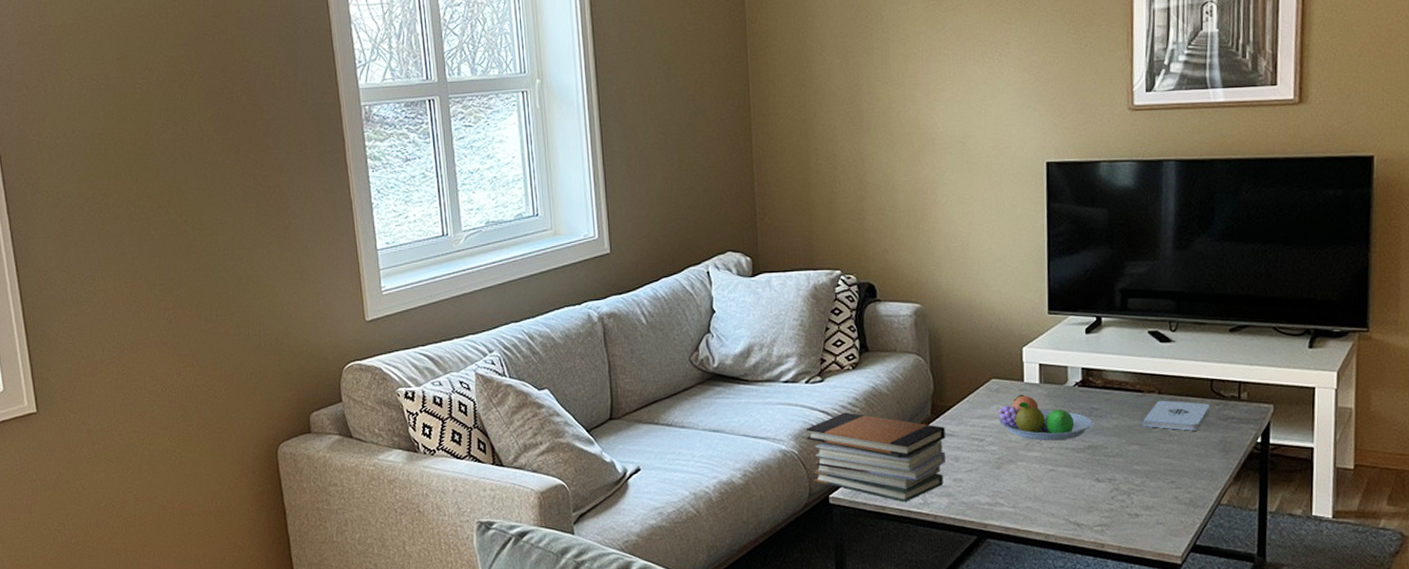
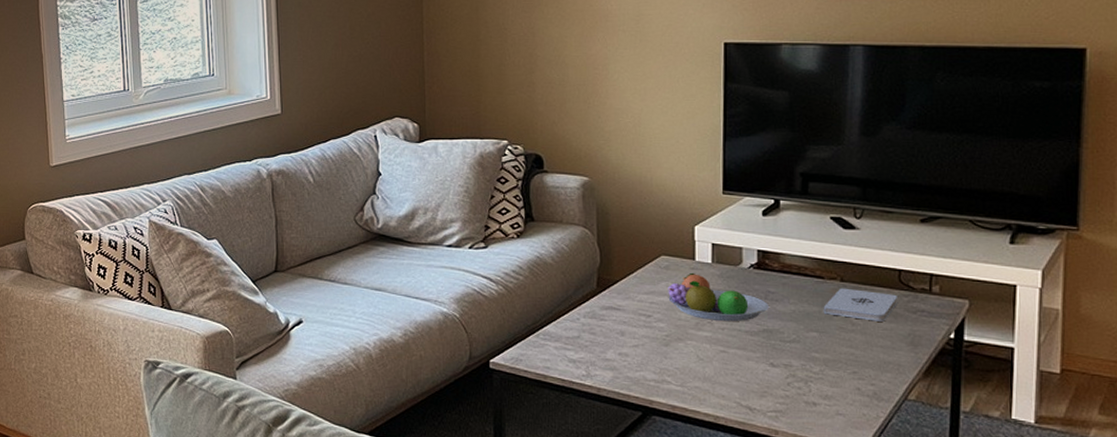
book stack: present [805,412,945,502] -> none [467,279,611,372]

